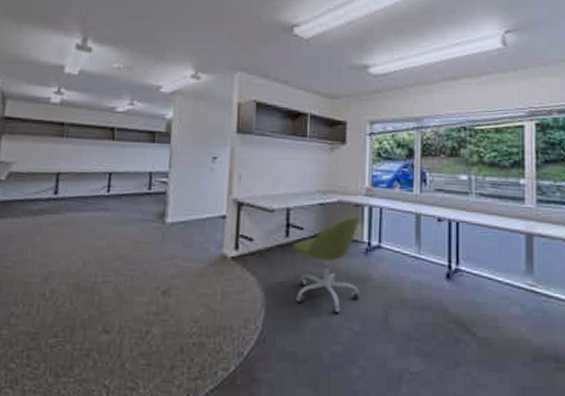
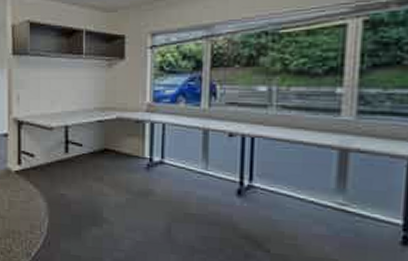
office chair: present [292,215,361,314] -> none [71,131,141,224]

